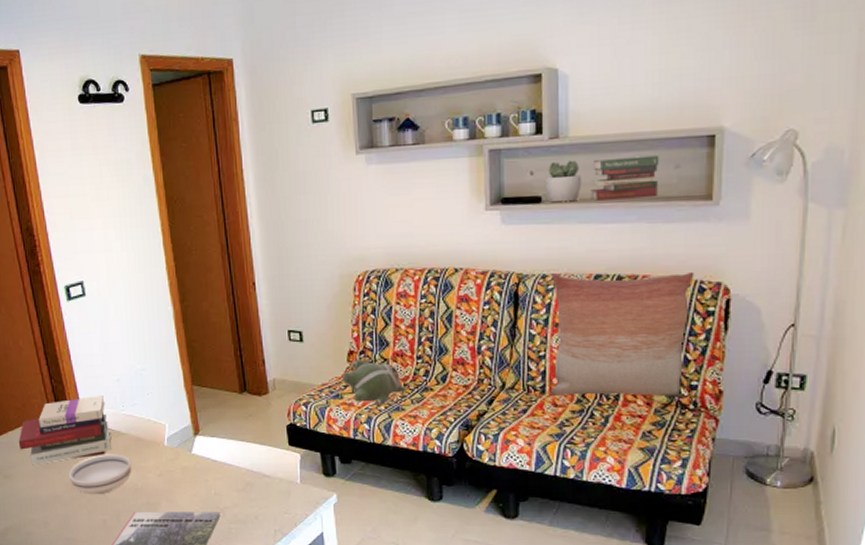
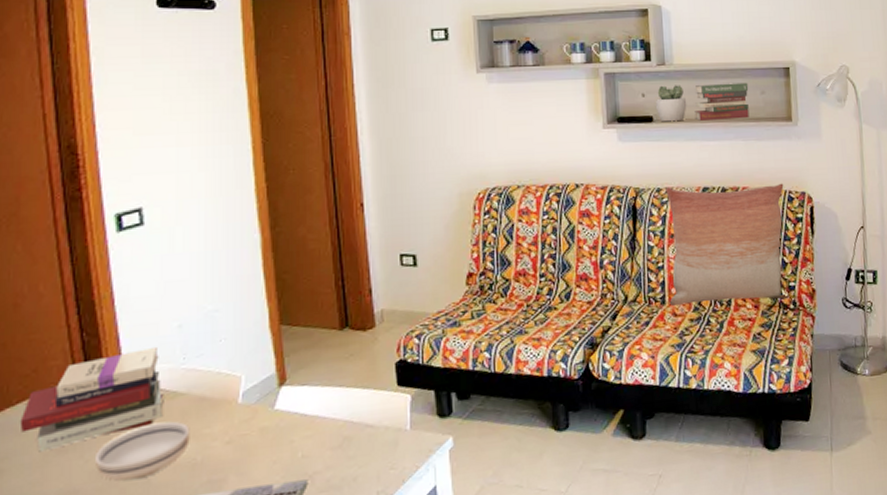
plush toy: present [341,360,405,405] -> none [459,282,528,330]

